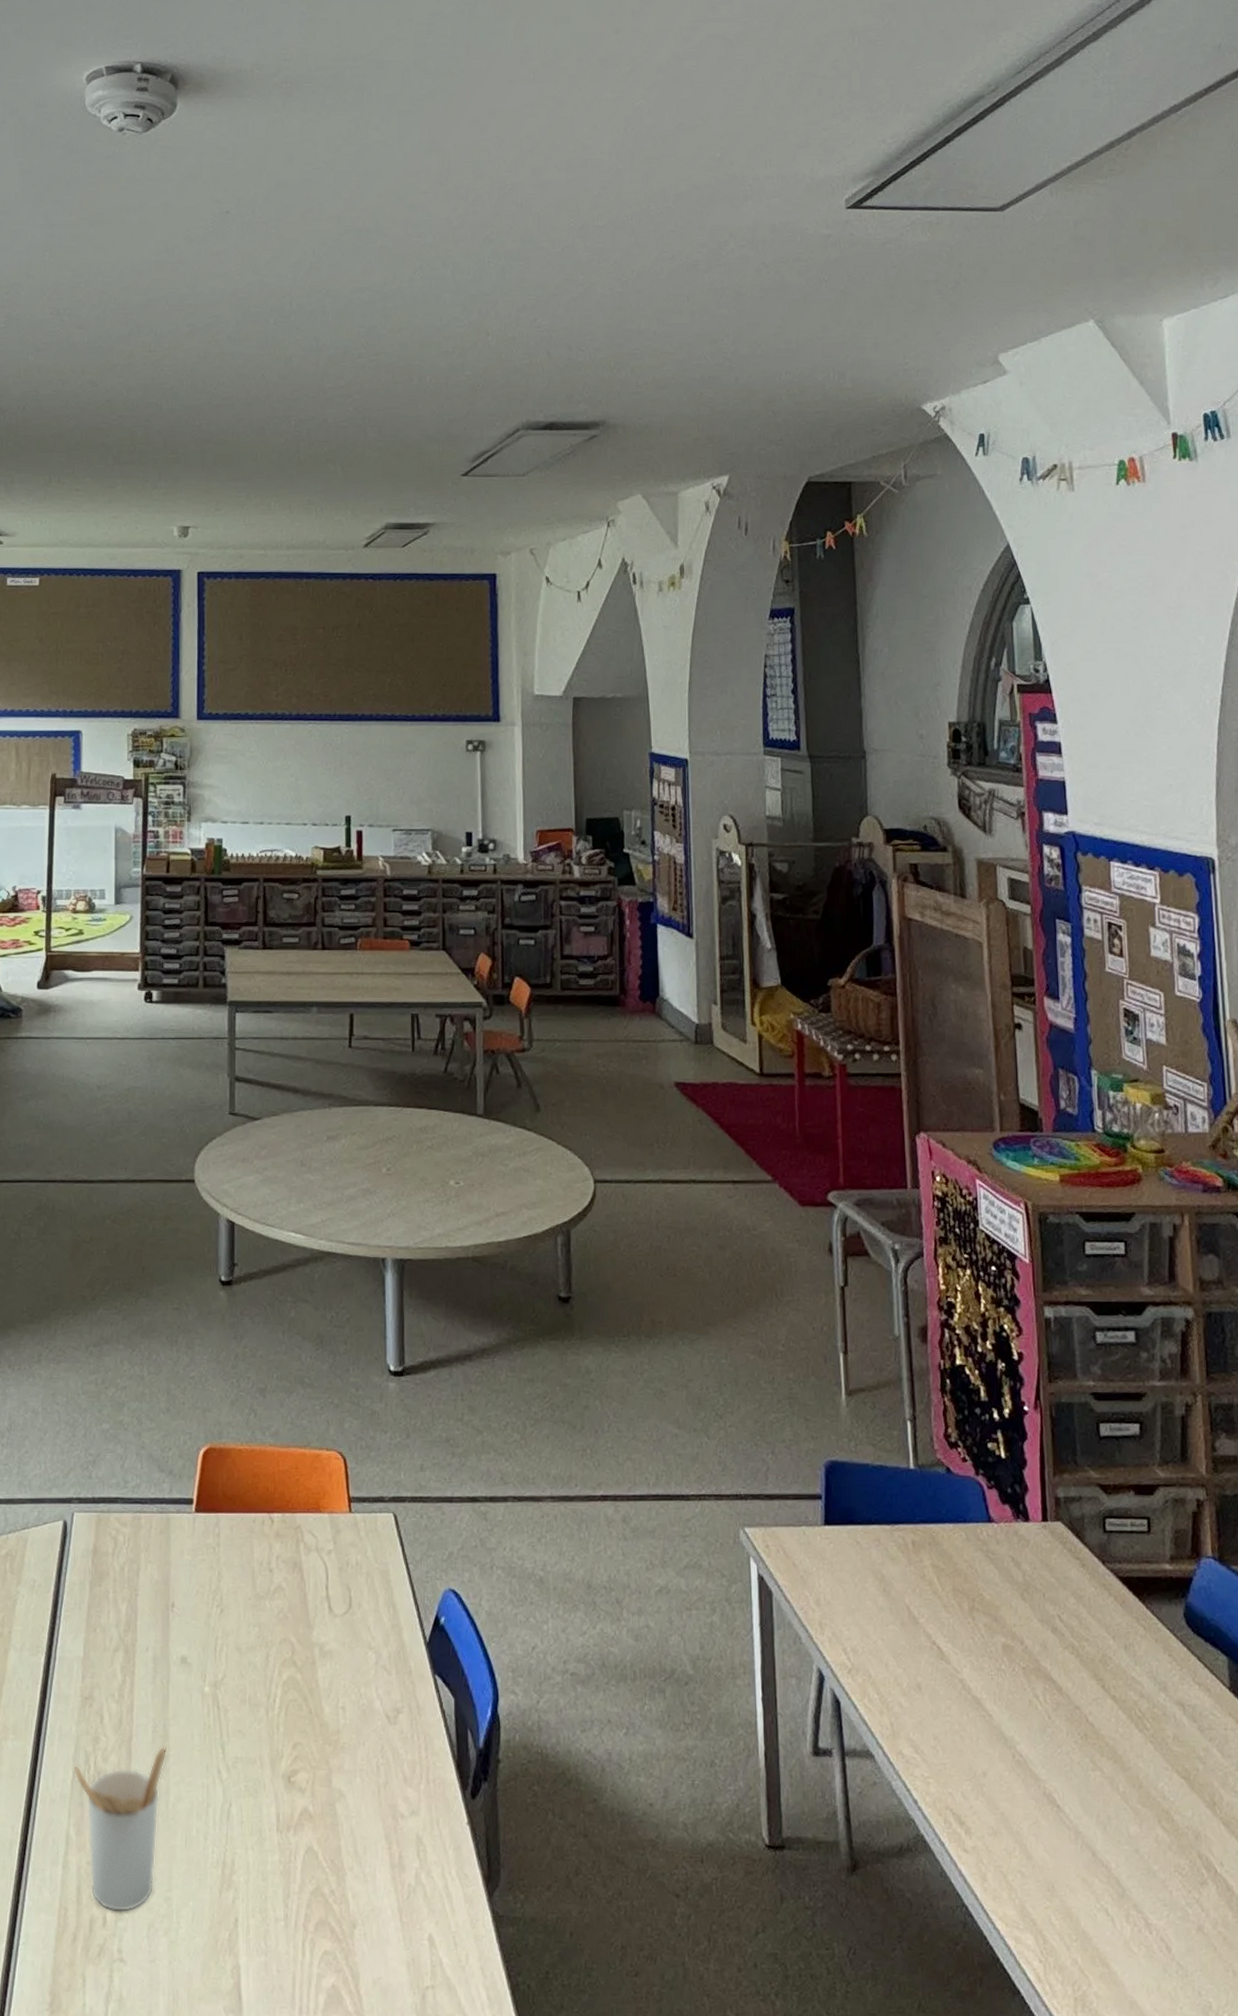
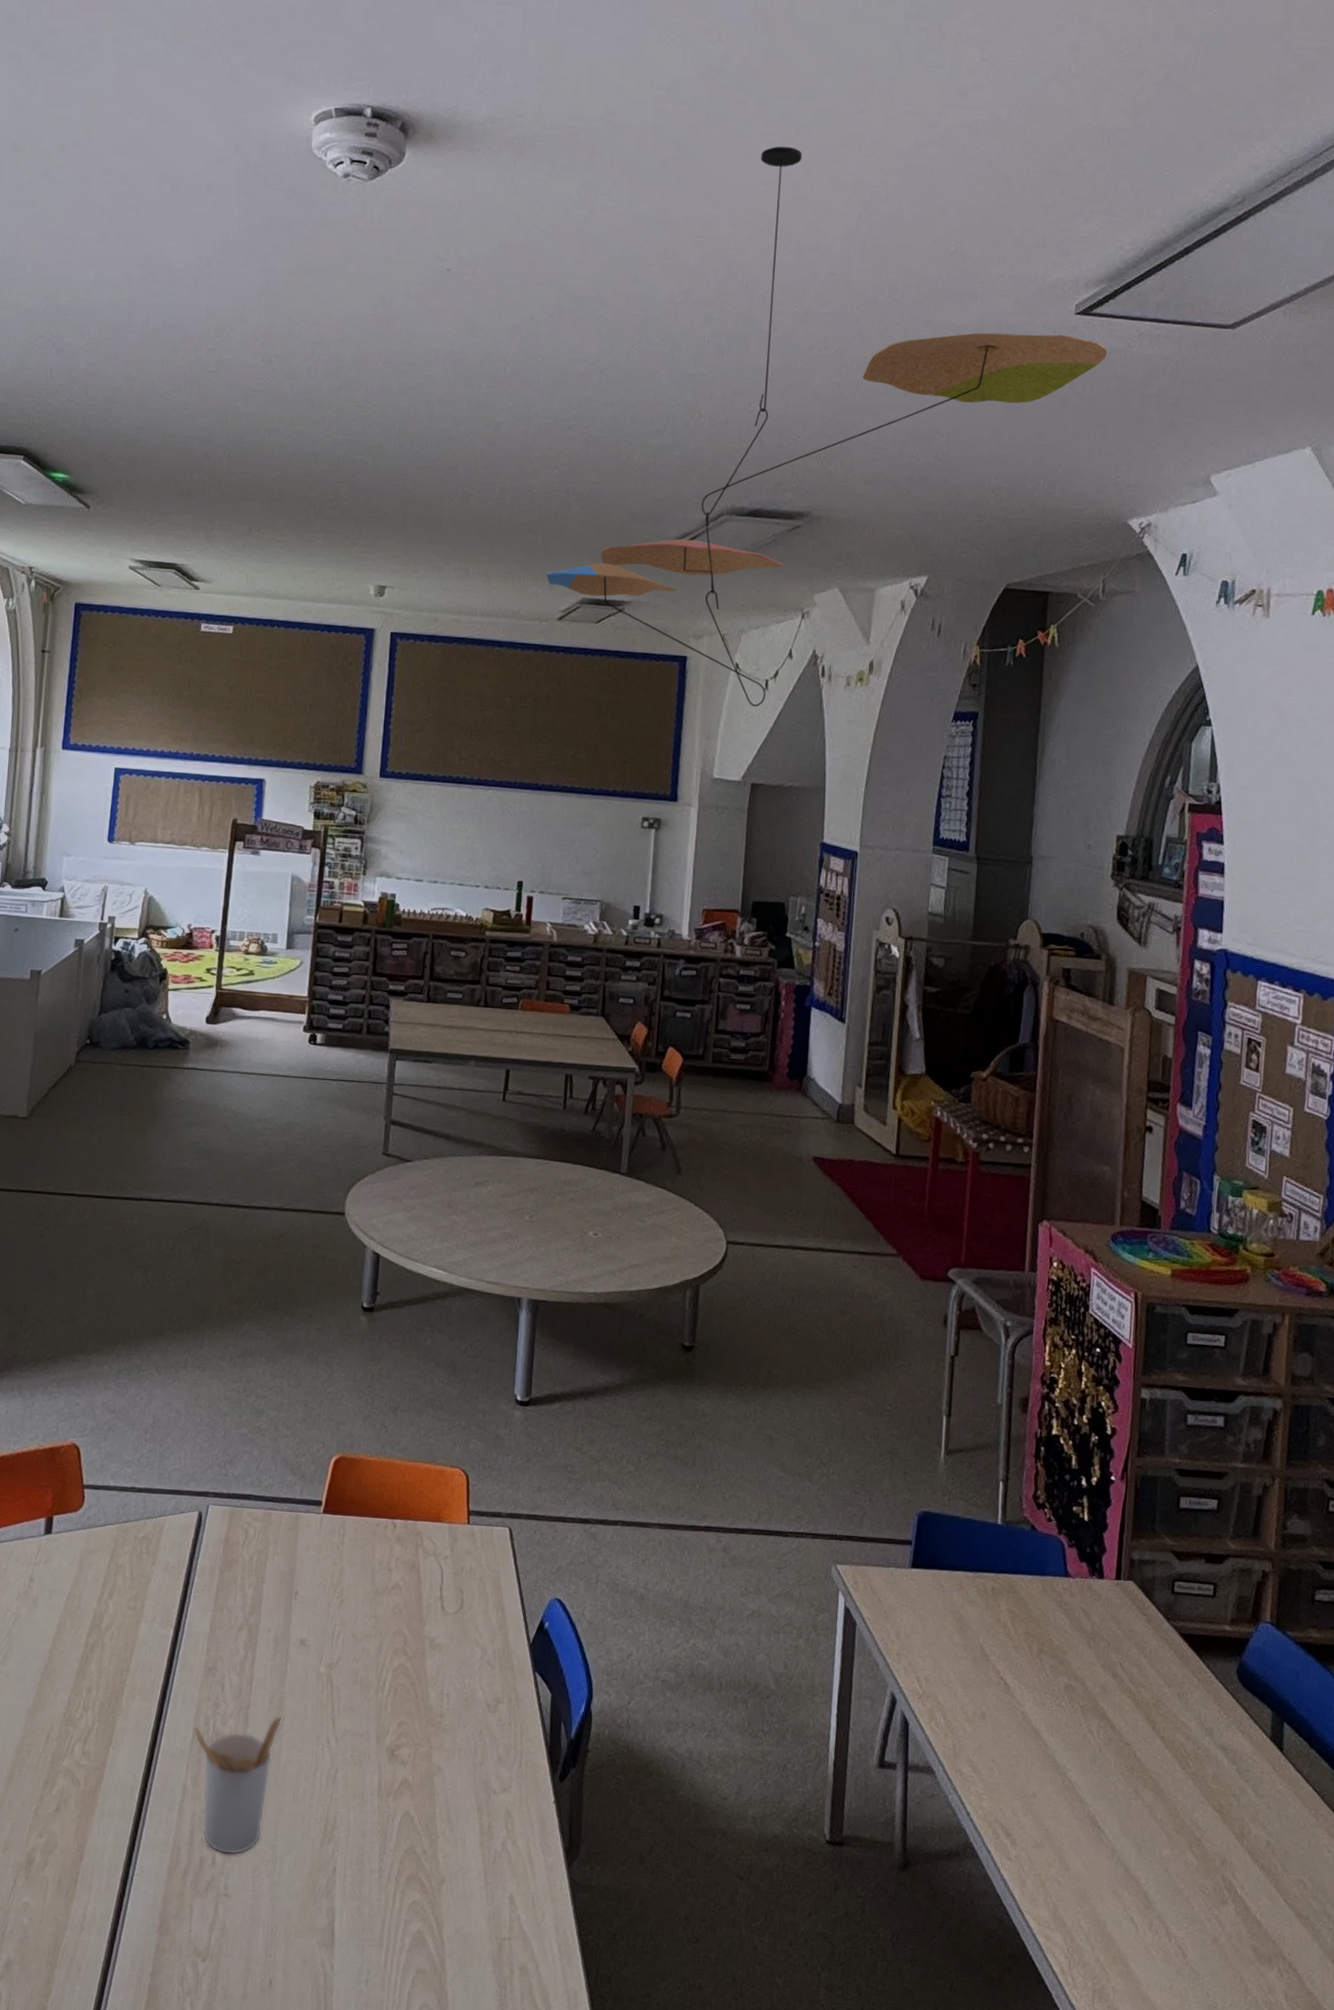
ceiling mobile: none [348,70,882,619] -> present [546,146,1108,707]

